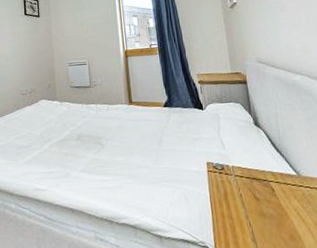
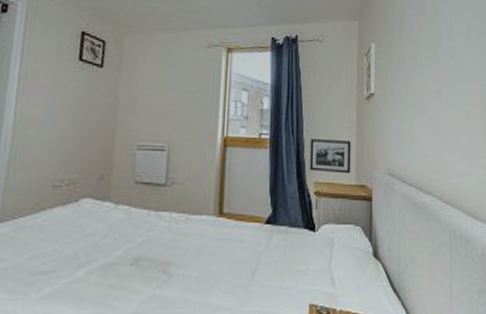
picture frame: none [189,41,226,67] -> present [309,139,351,174]

